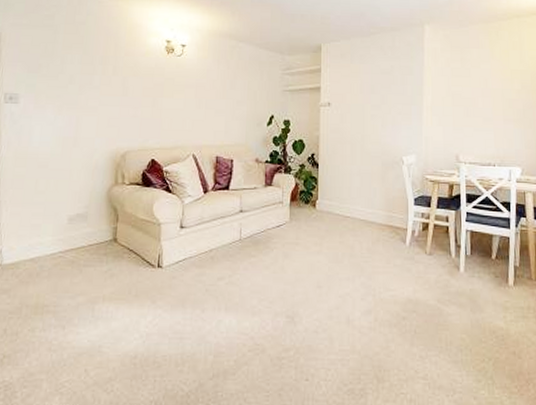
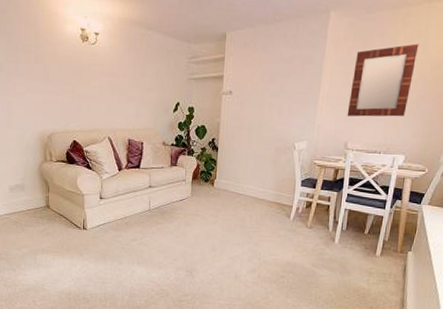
home mirror: none [454,55,516,128] -> present [347,44,419,117]

